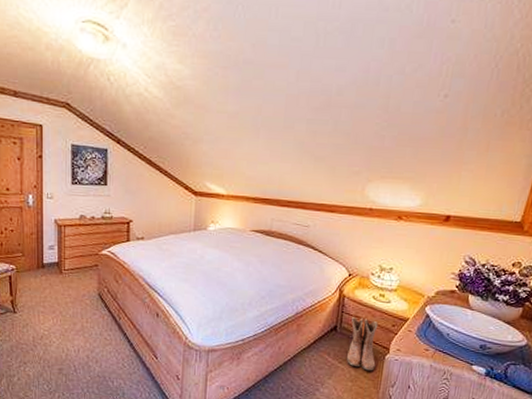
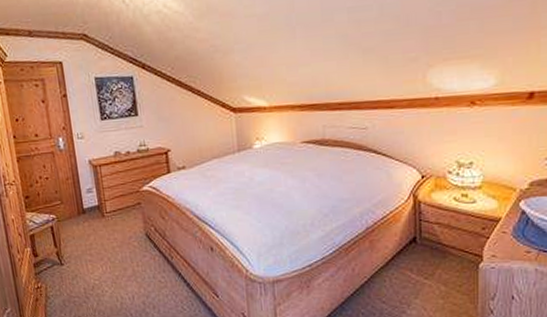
boots: present [346,316,378,371] -> none [431,223,469,284]

